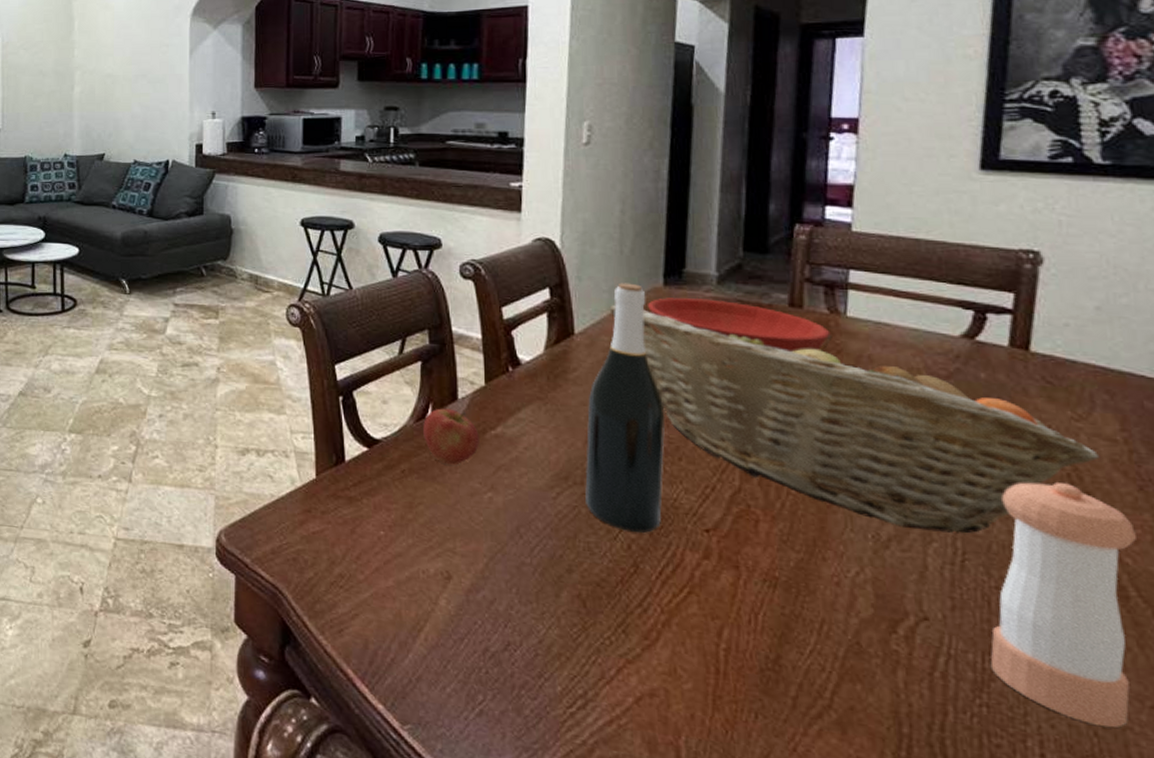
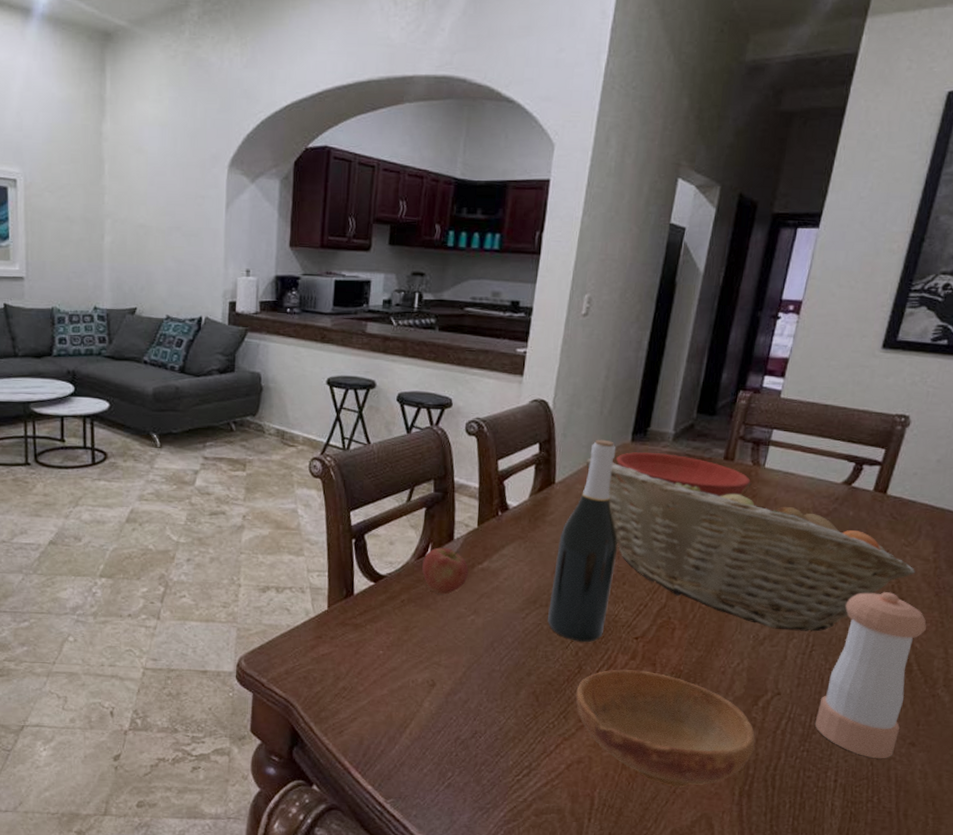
bowl: none [635,571,904,744] -> present [575,669,755,787]

